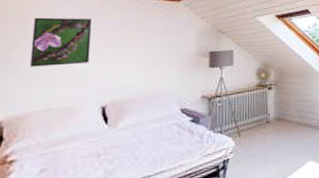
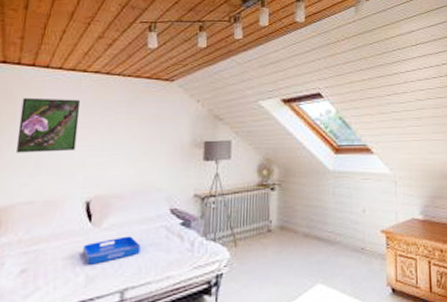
serving tray: none [99,133,155,160] -> present [82,236,141,265]

